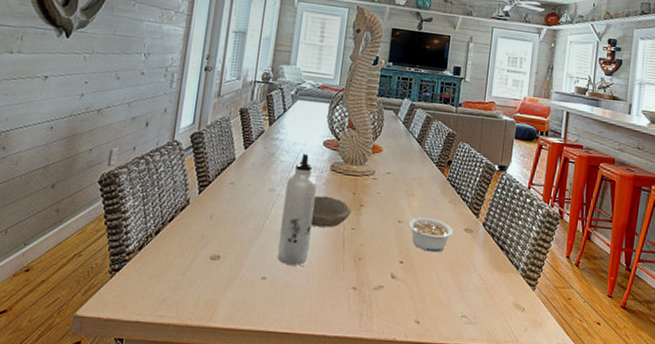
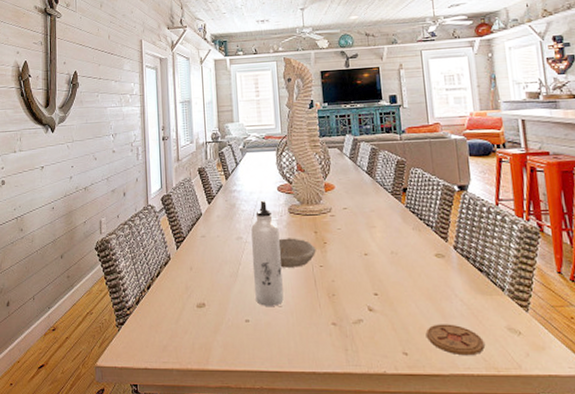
legume: present [407,217,454,252] -> none [374,248,424,281]
coaster: none [441,295,491,328] -> present [427,324,485,356]

